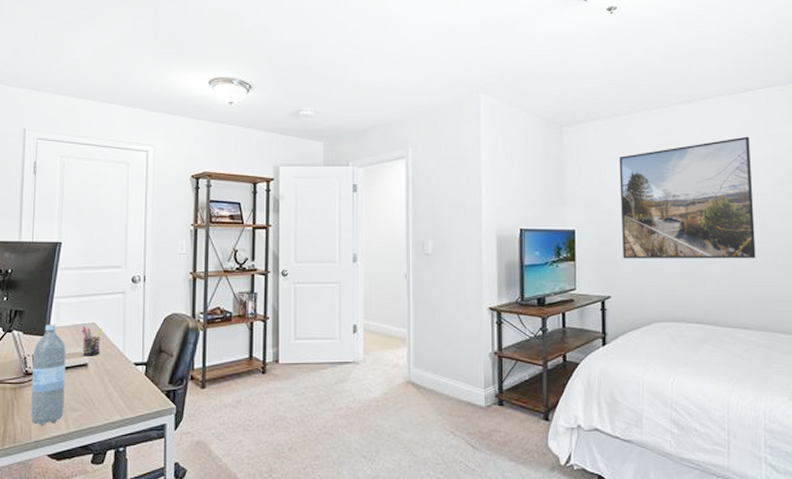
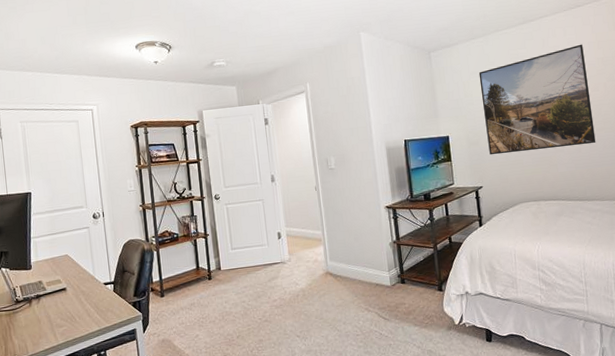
water bottle: present [30,324,66,425] -> none [20,259,52,342]
pen holder: present [81,326,103,356] -> none [57,258,75,283]

